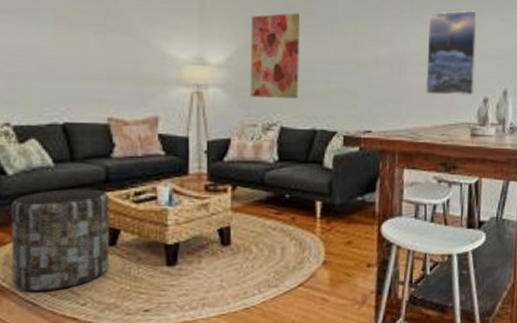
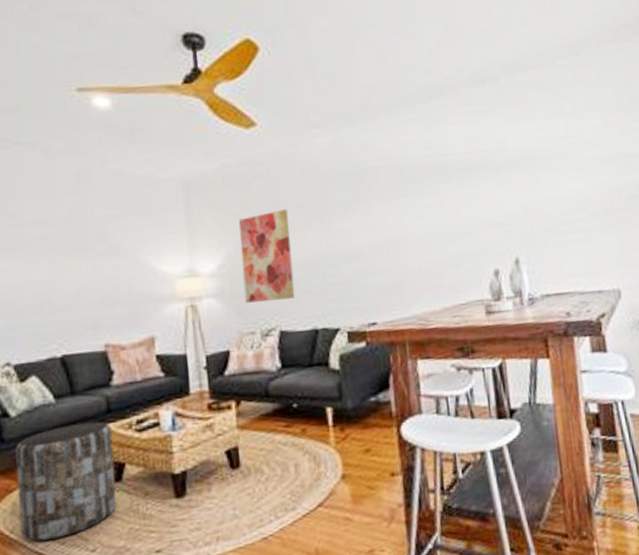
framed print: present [425,10,479,97] -> none [421,178,484,274]

